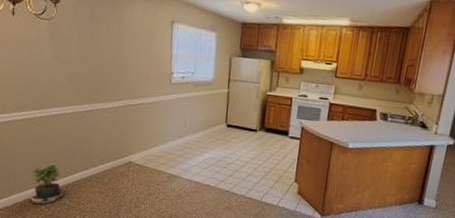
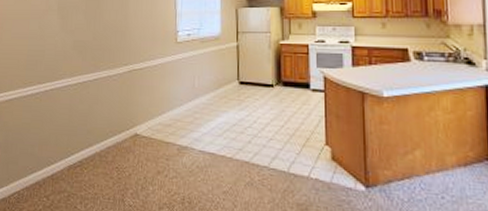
potted plant: present [29,162,64,207] -> none [28,141,65,197]

